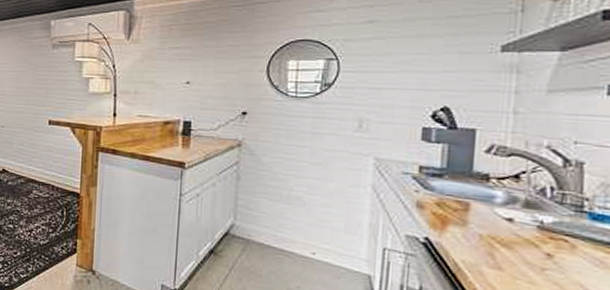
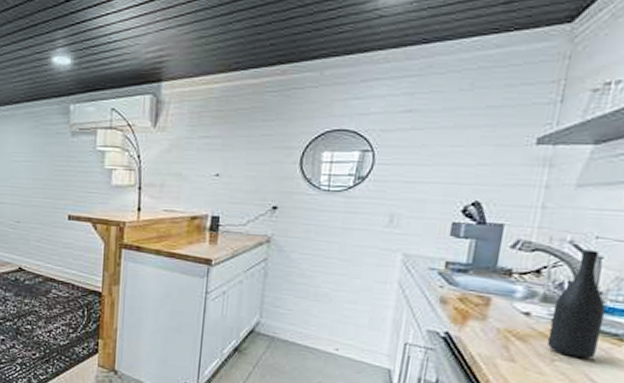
wine bottle: none [534,155,595,268] -> present [546,250,606,358]

